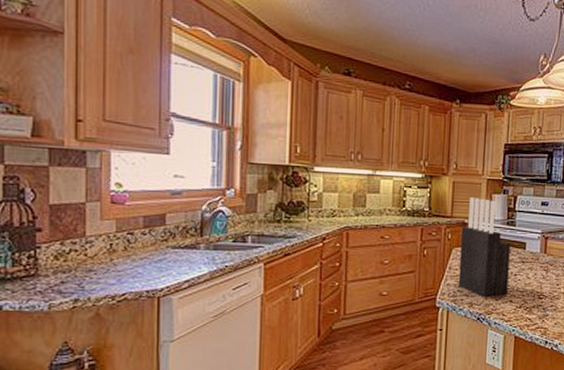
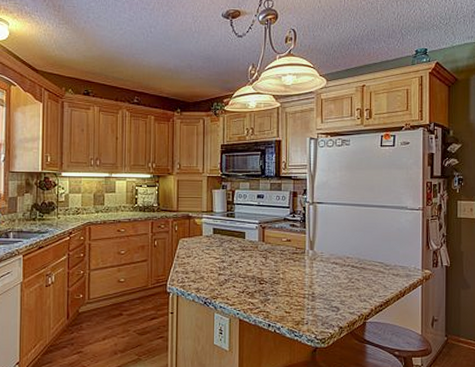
knife block: present [458,196,511,298] -> none [186,192,231,284]

